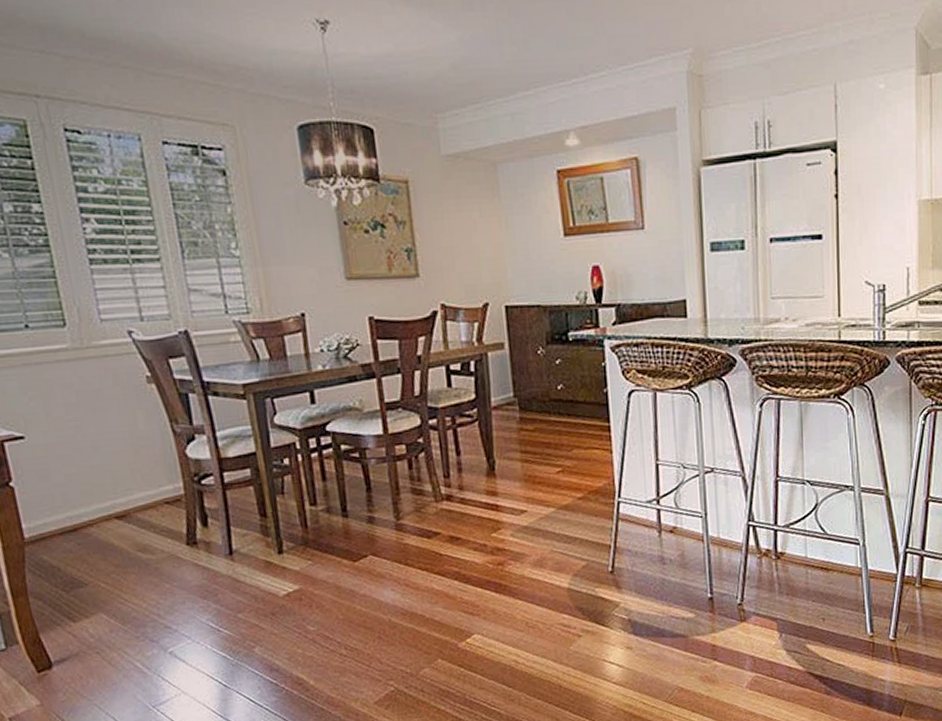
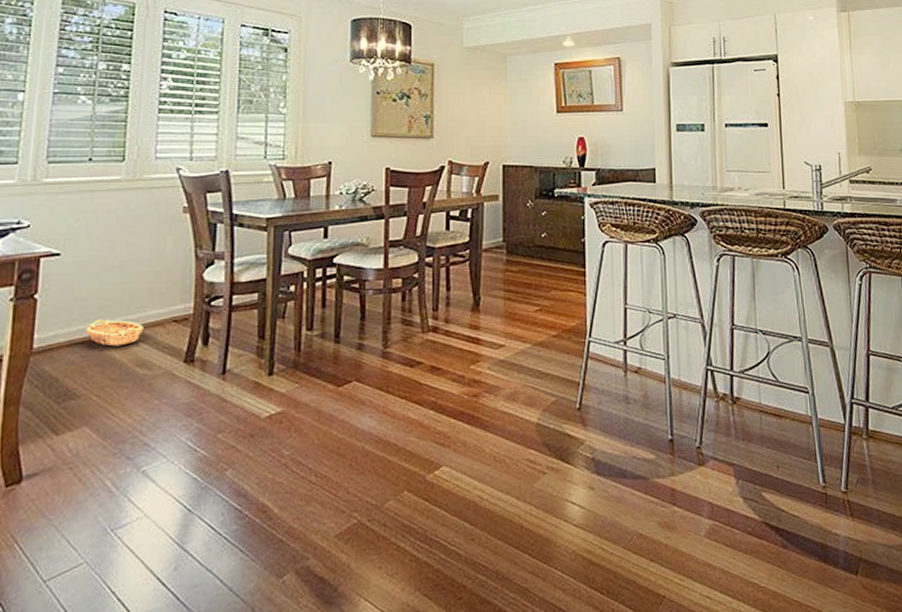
basket: none [75,504,136,532] -> present [86,319,144,347]

